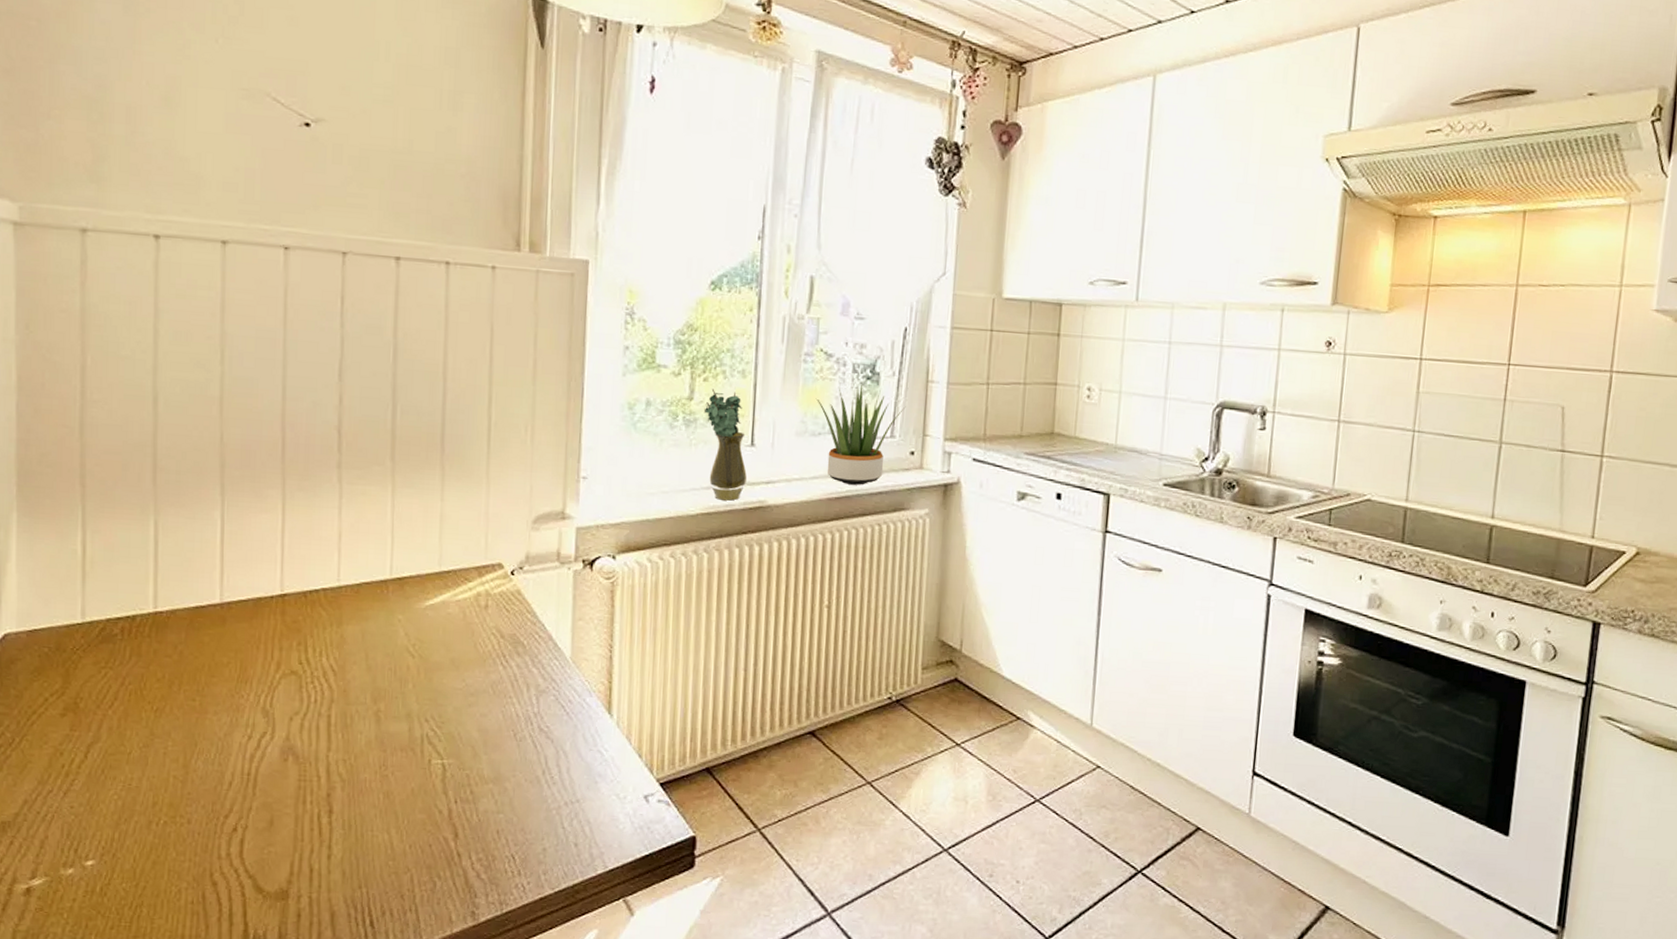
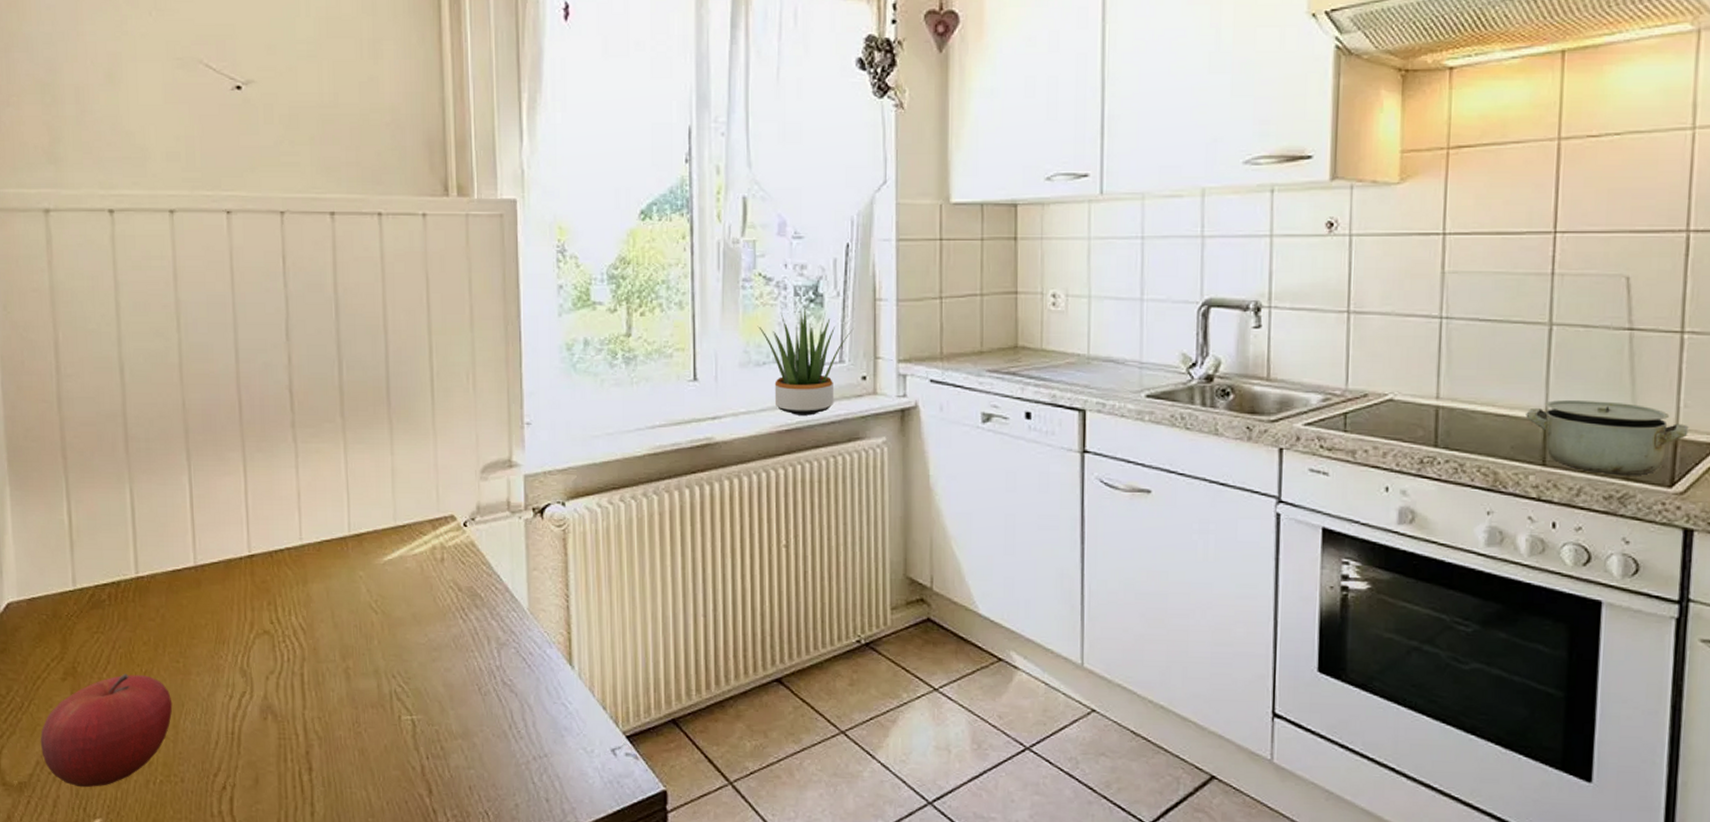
fruit: none [30,710,185,828] -> present [40,673,173,788]
vase: present [703,389,748,501] -> none [642,323,693,439]
saucepan: none [1476,507,1602,575] -> present [1526,399,1689,476]

